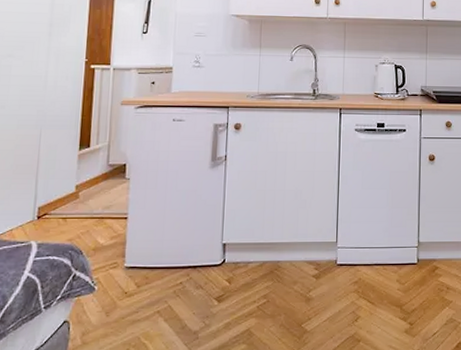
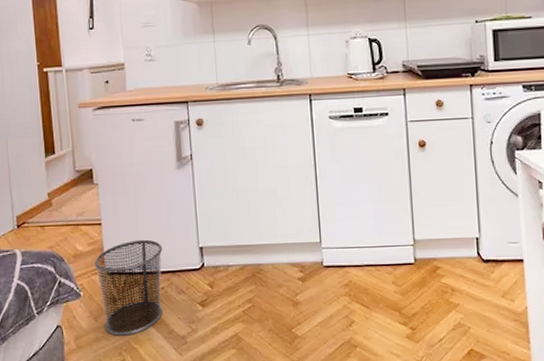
trash can: none [113,234,187,331] -> present [94,239,163,336]

